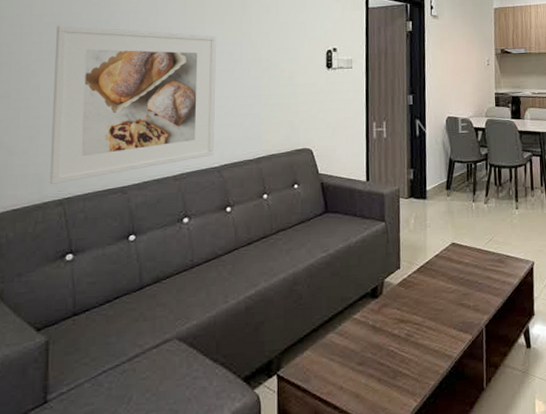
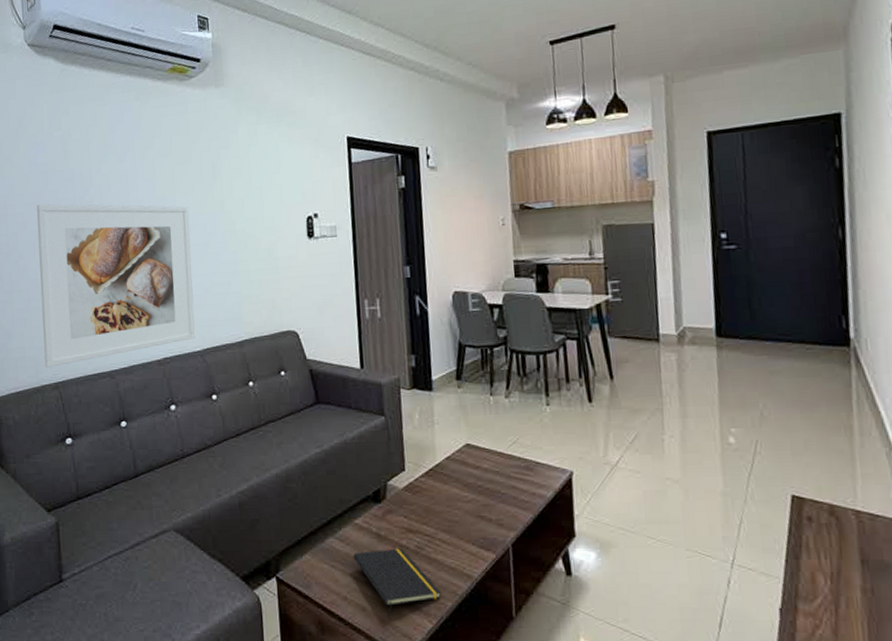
notepad: none [350,337,425,403] -> present [353,548,441,619]

